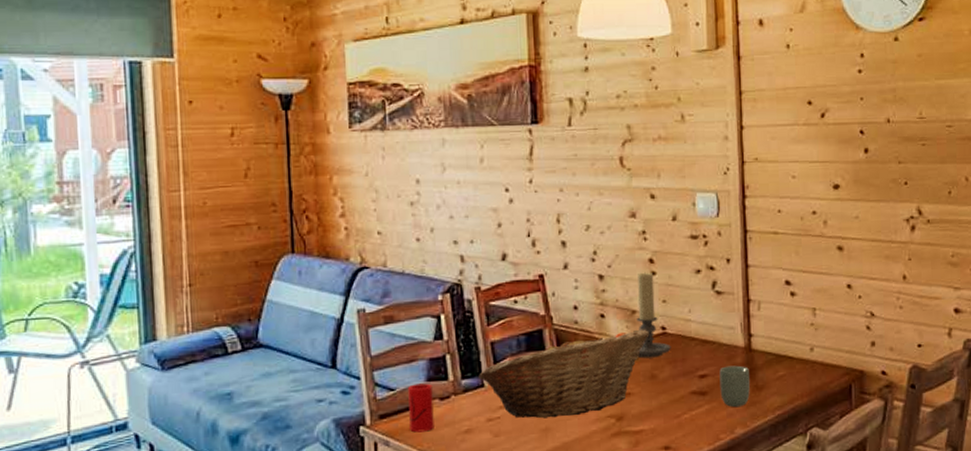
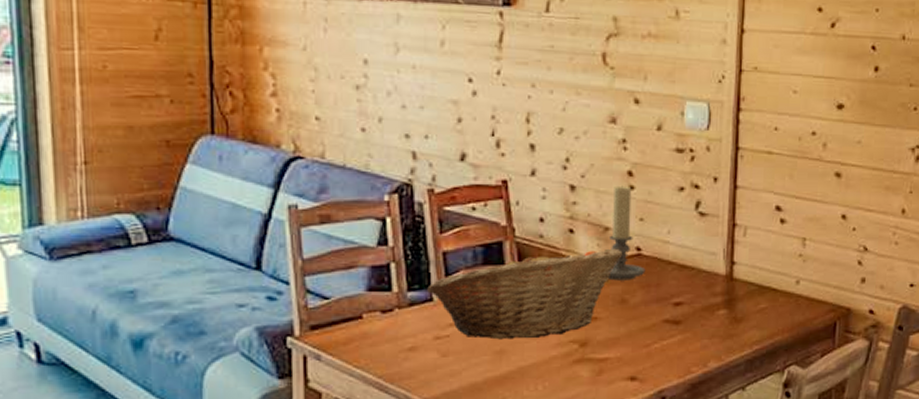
cup: present [408,383,434,433] -> none [345,293,374,347]
cup: present [719,365,750,408] -> none [695,294,729,340]

